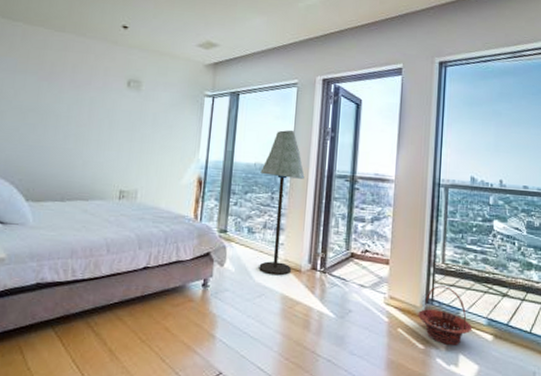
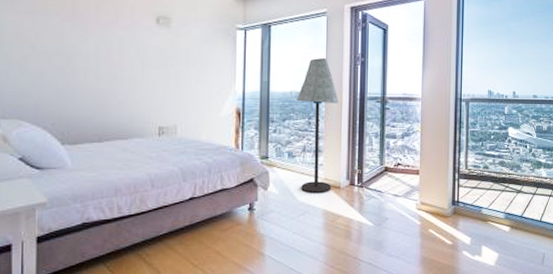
basket: present [418,285,473,345] -> none [446,189,493,239]

